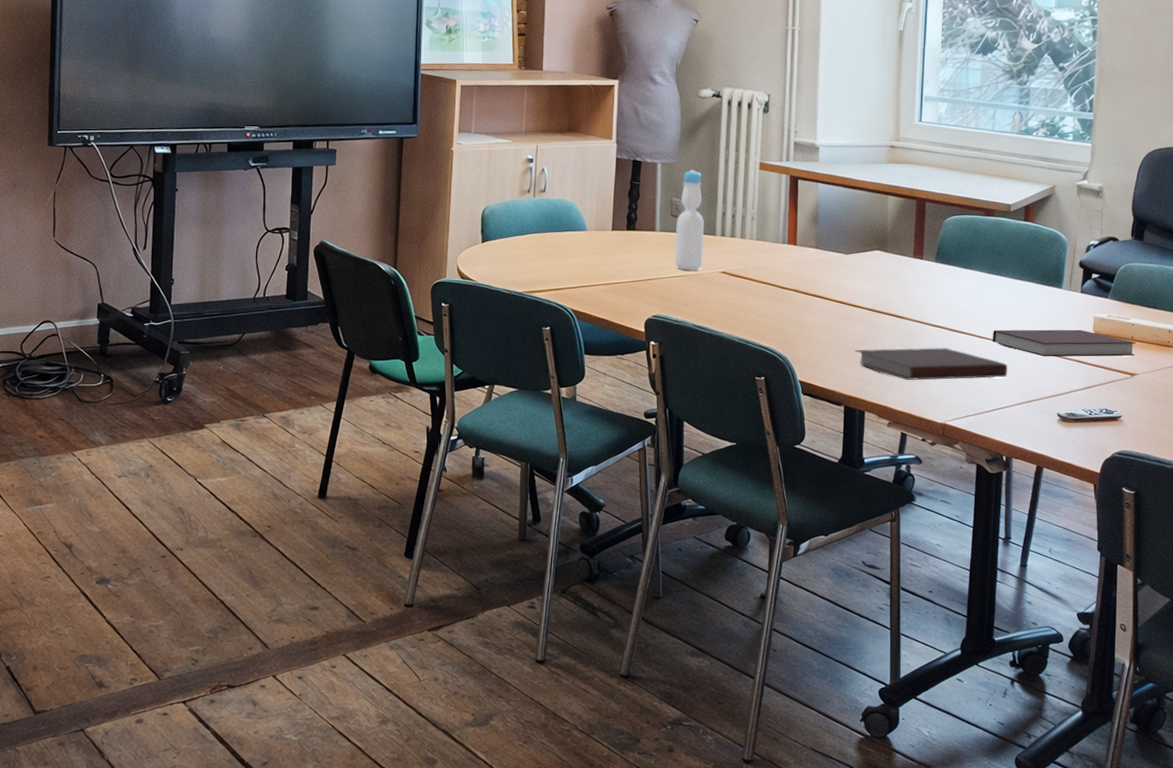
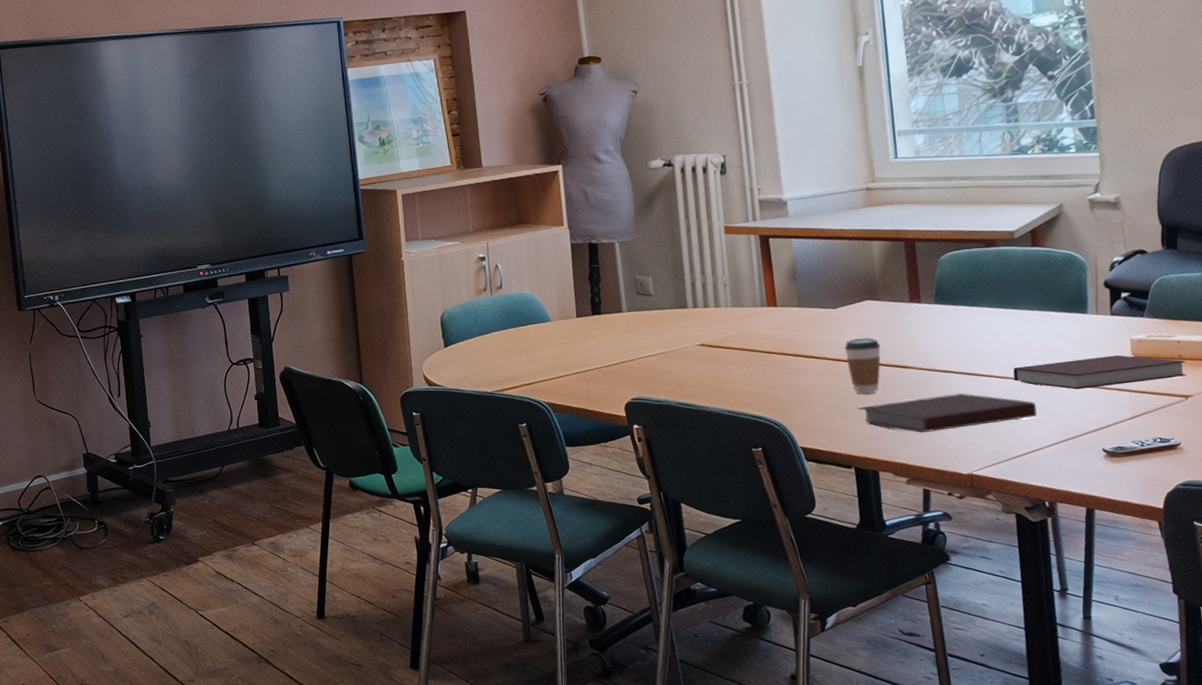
bottle: present [674,170,704,270] -> none [643,244,678,348]
coffee cup: none [850,285,883,338] -> present [844,337,881,394]

